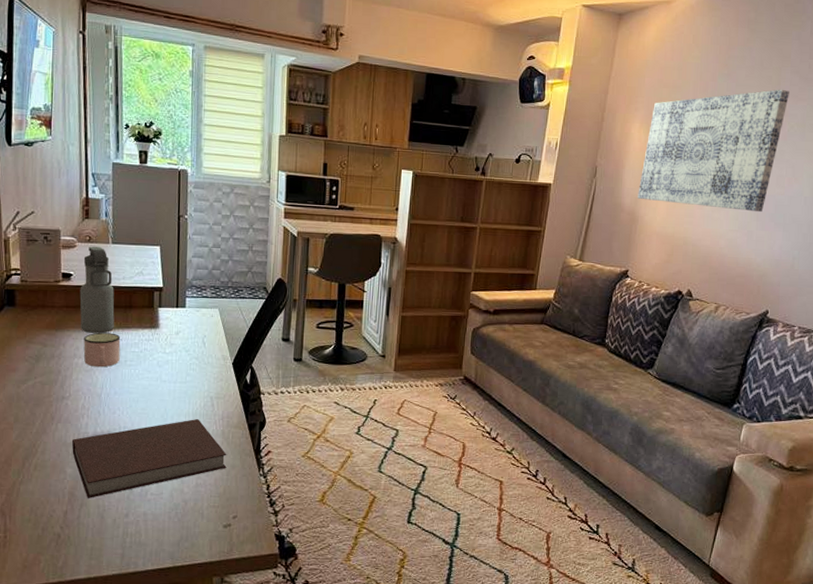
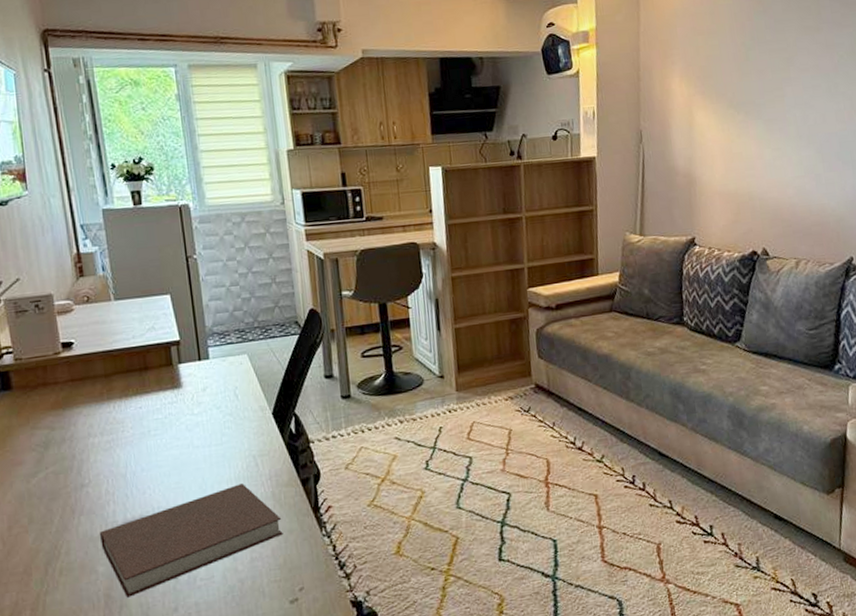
water bottle: present [79,246,115,333] -> none [84,306,130,406]
mug: present [83,332,121,368] -> none [97,401,142,445]
wall art: present [637,89,789,213] -> none [690,18,833,159]

